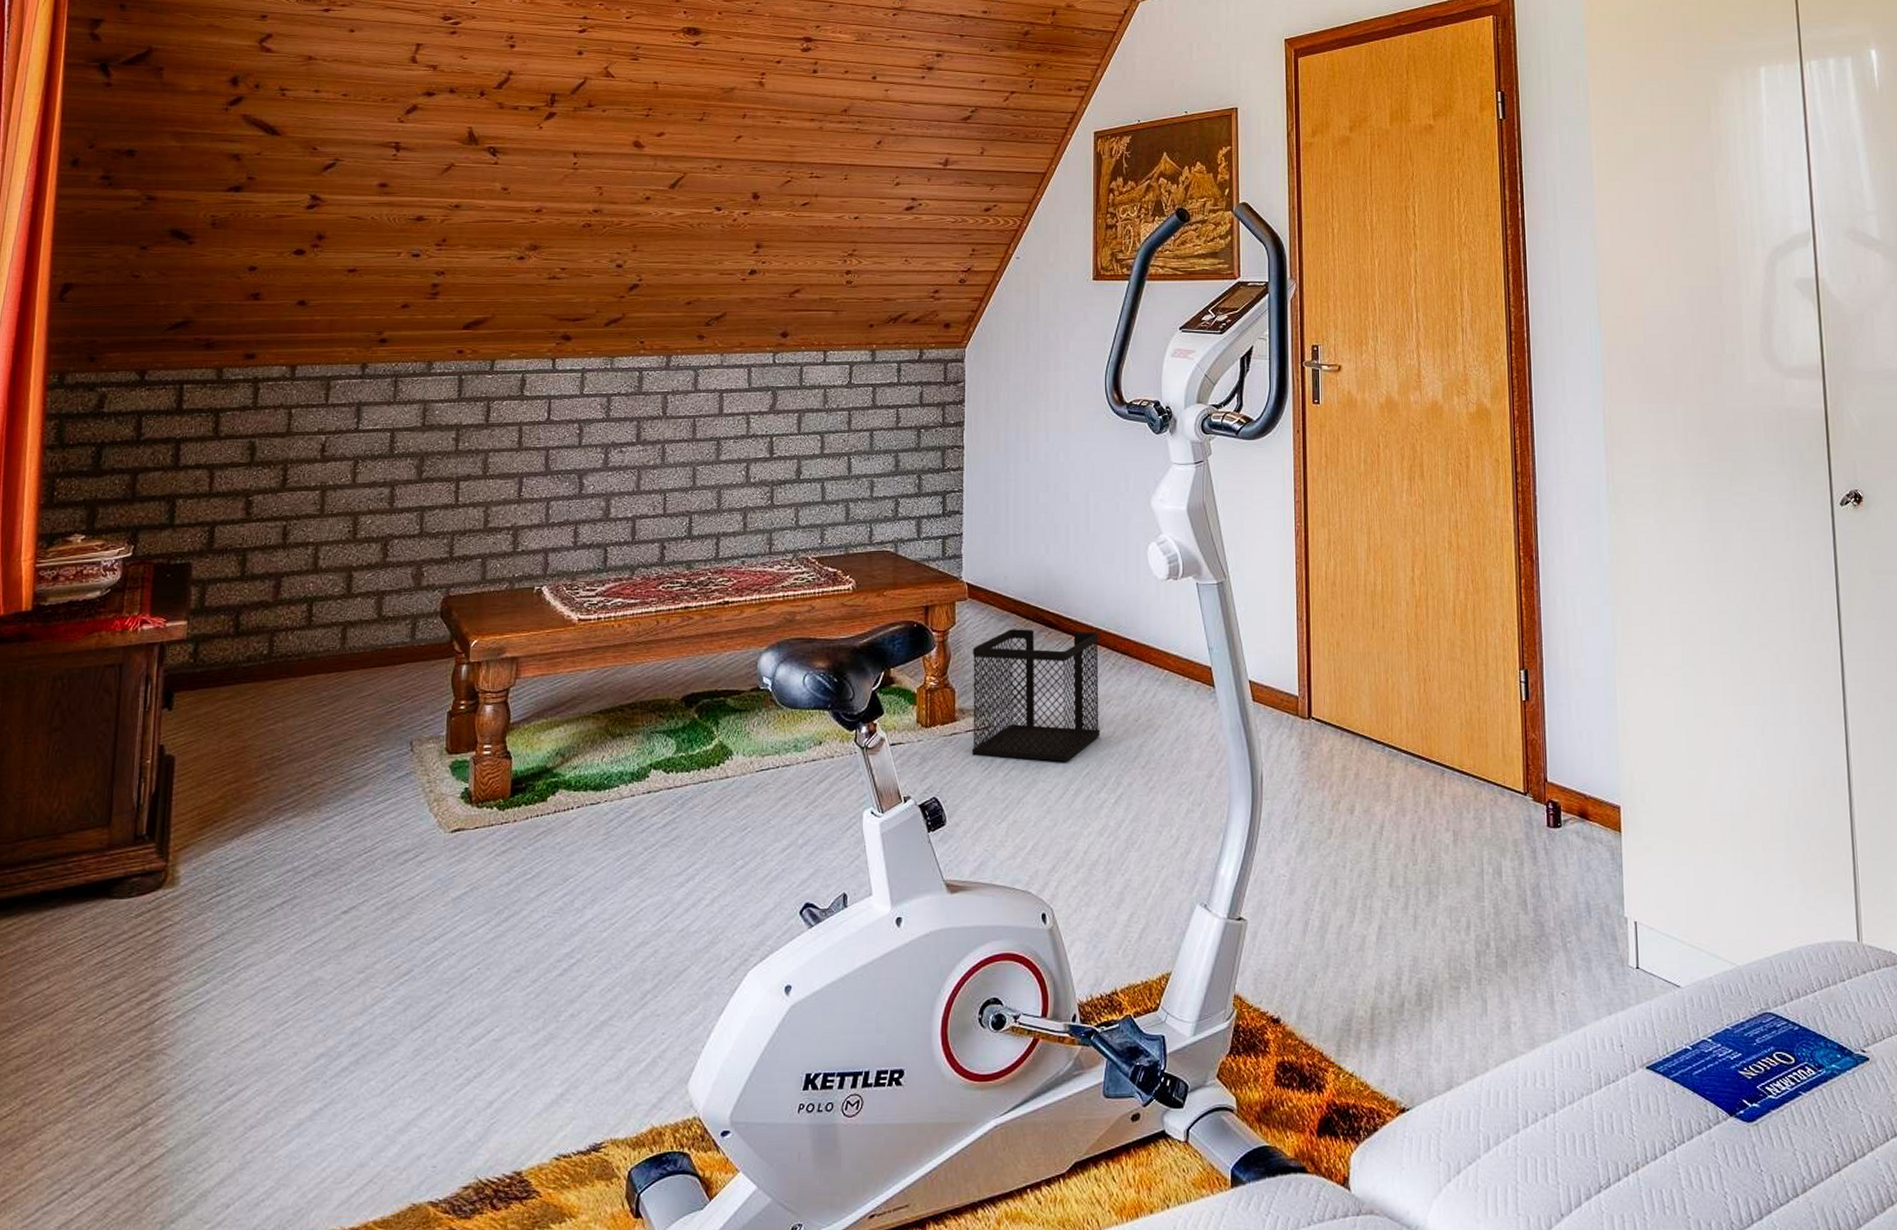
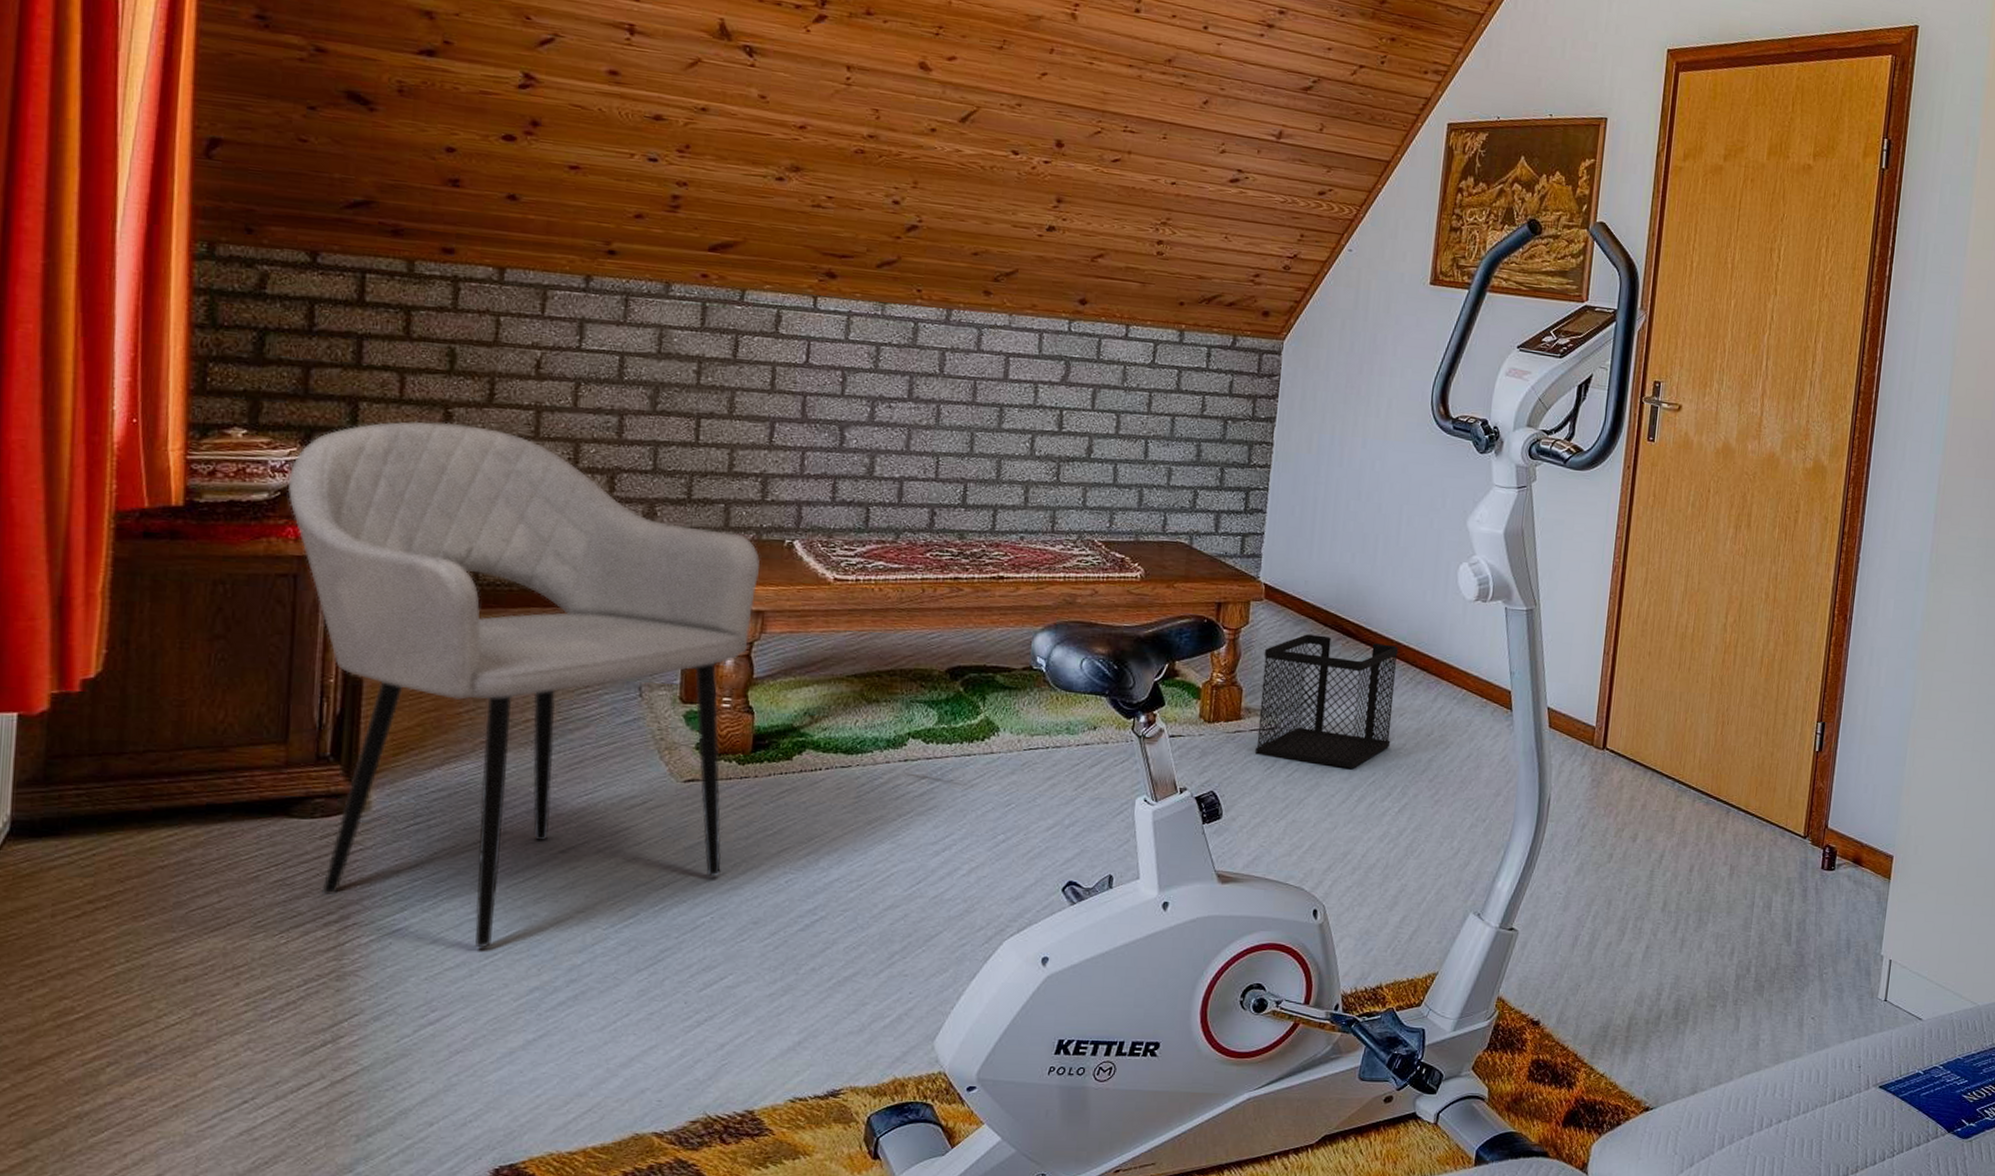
armchair: none [116,509,514,1016] -> present [288,421,760,947]

